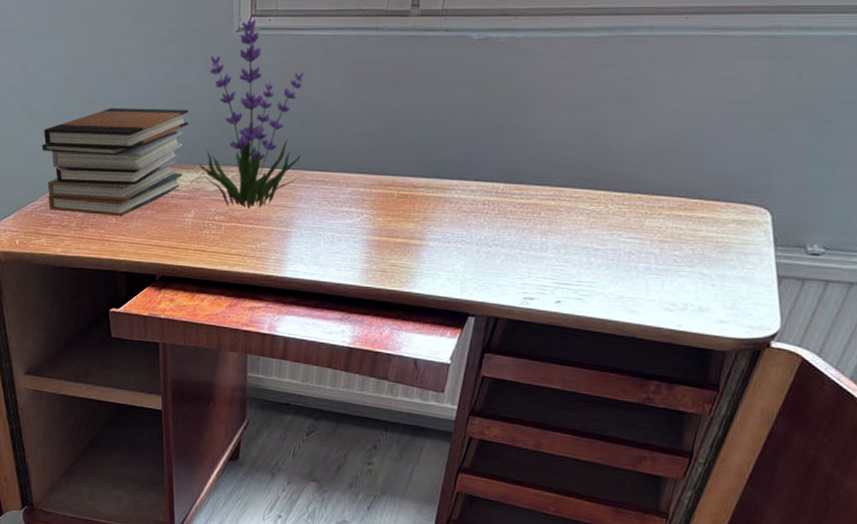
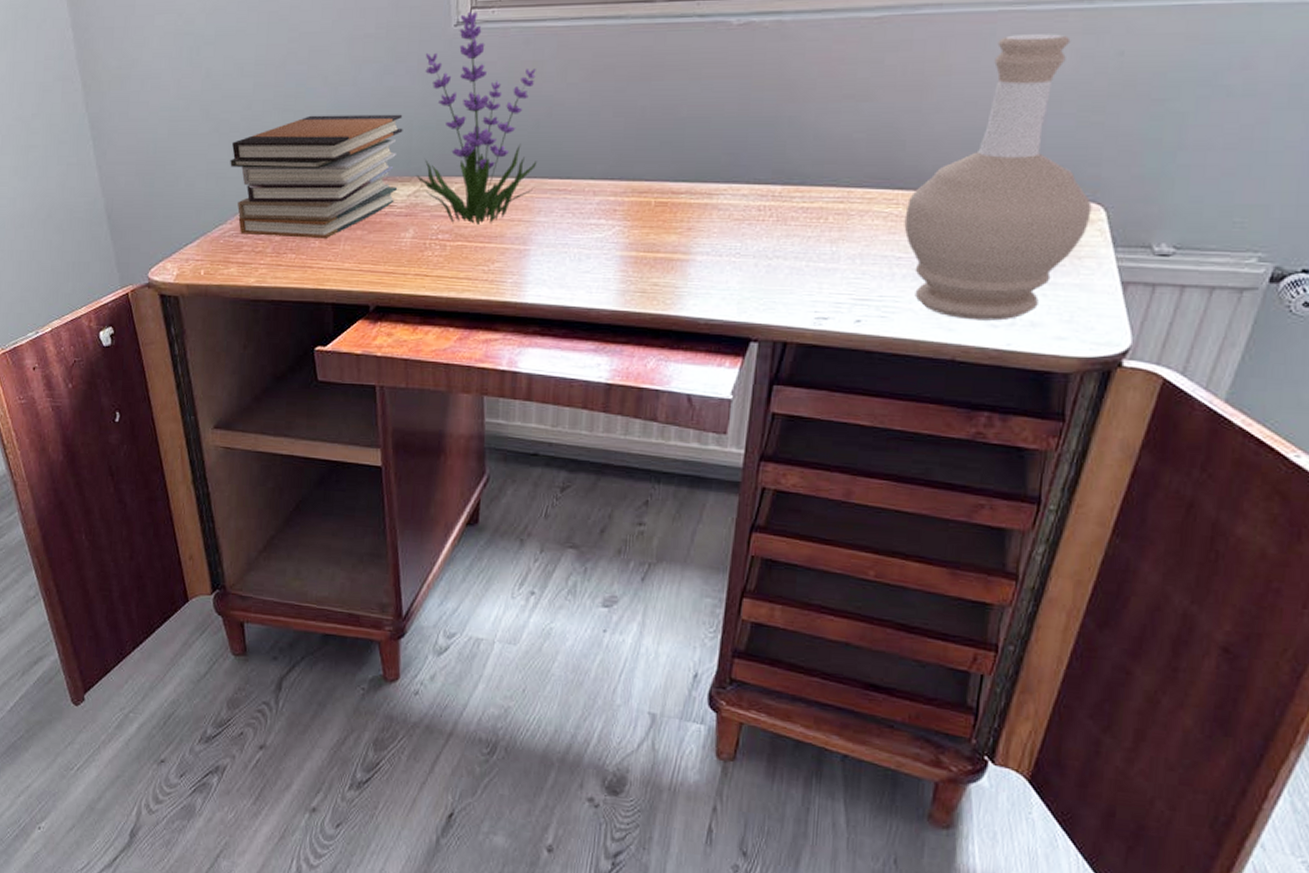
bottle: none [603,57,761,306] -> present [904,34,1092,321]

